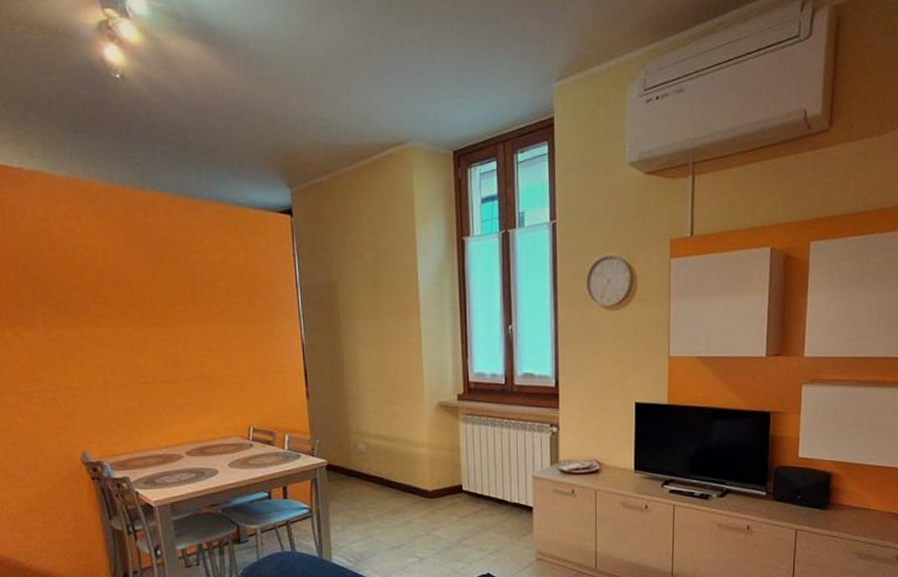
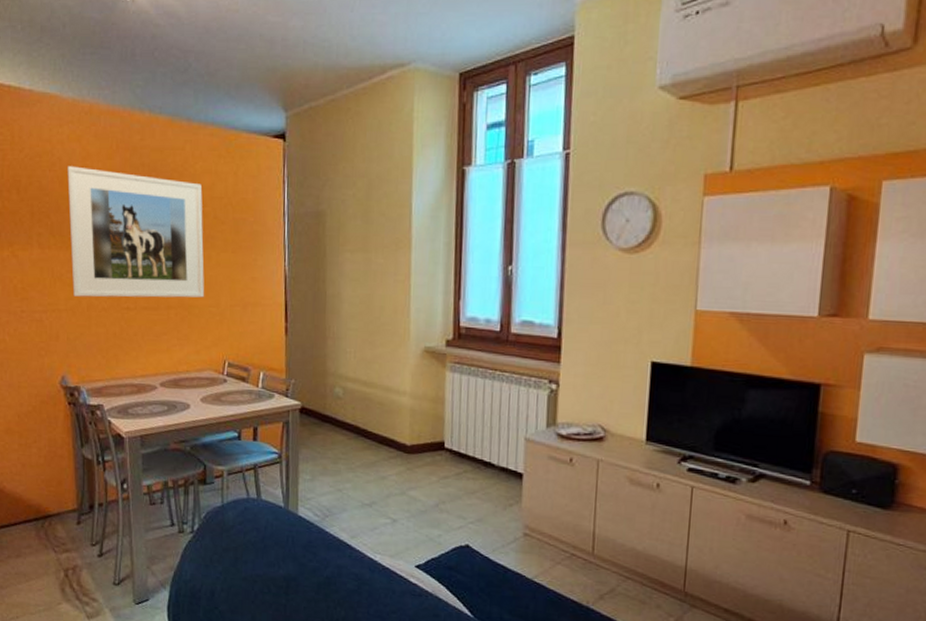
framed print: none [68,245,223,374] -> present [67,166,204,298]

